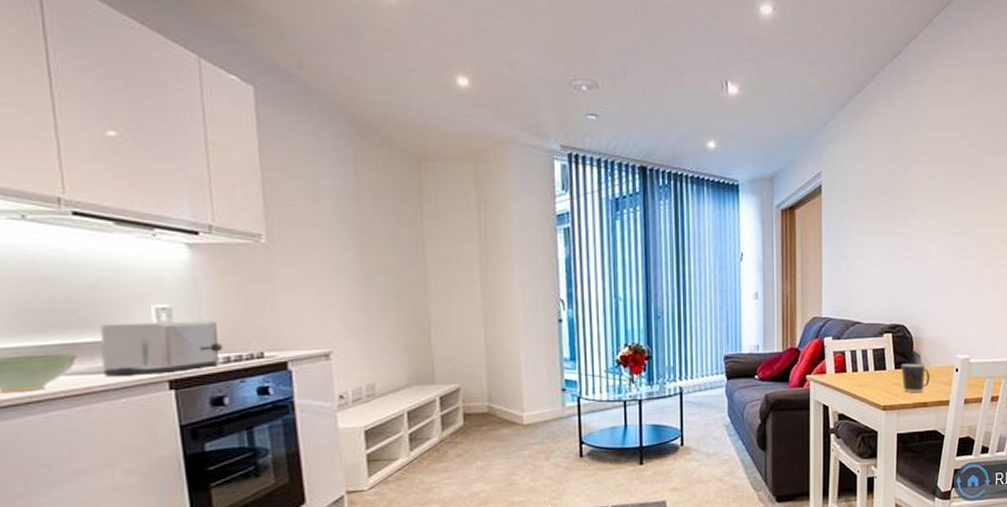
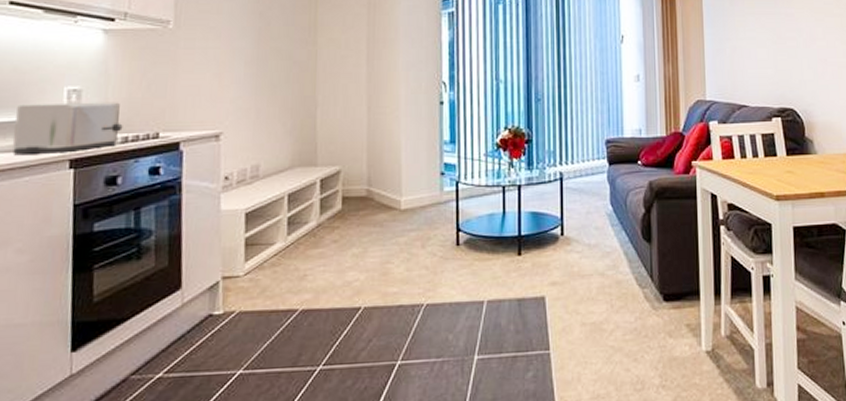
mug: present [901,363,930,393] -> none [793,149,825,182]

